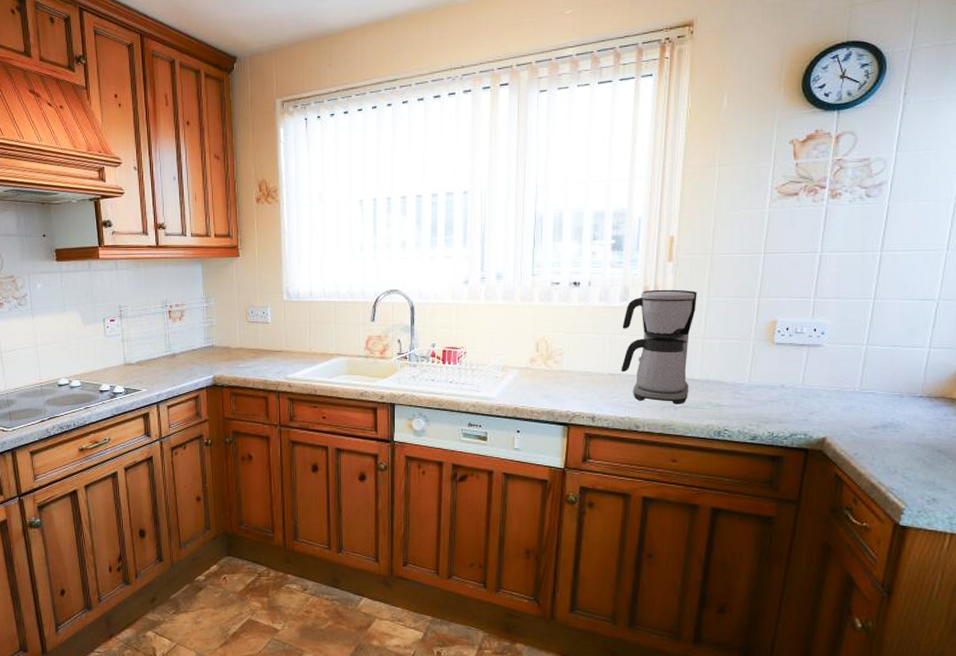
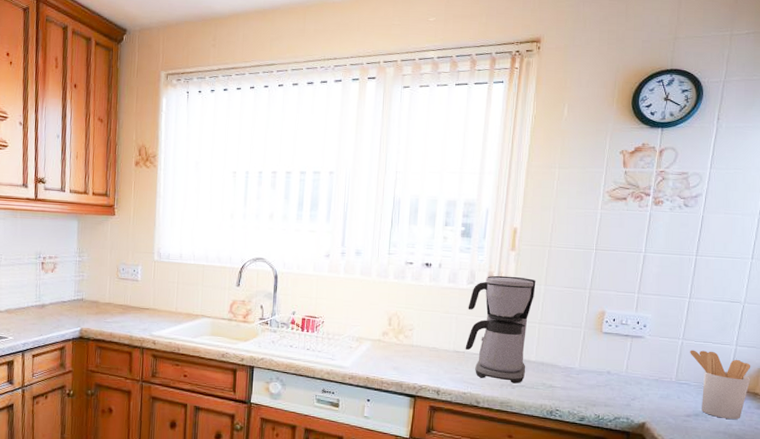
utensil holder: none [876,355,948,428] -> present [690,350,751,419]

